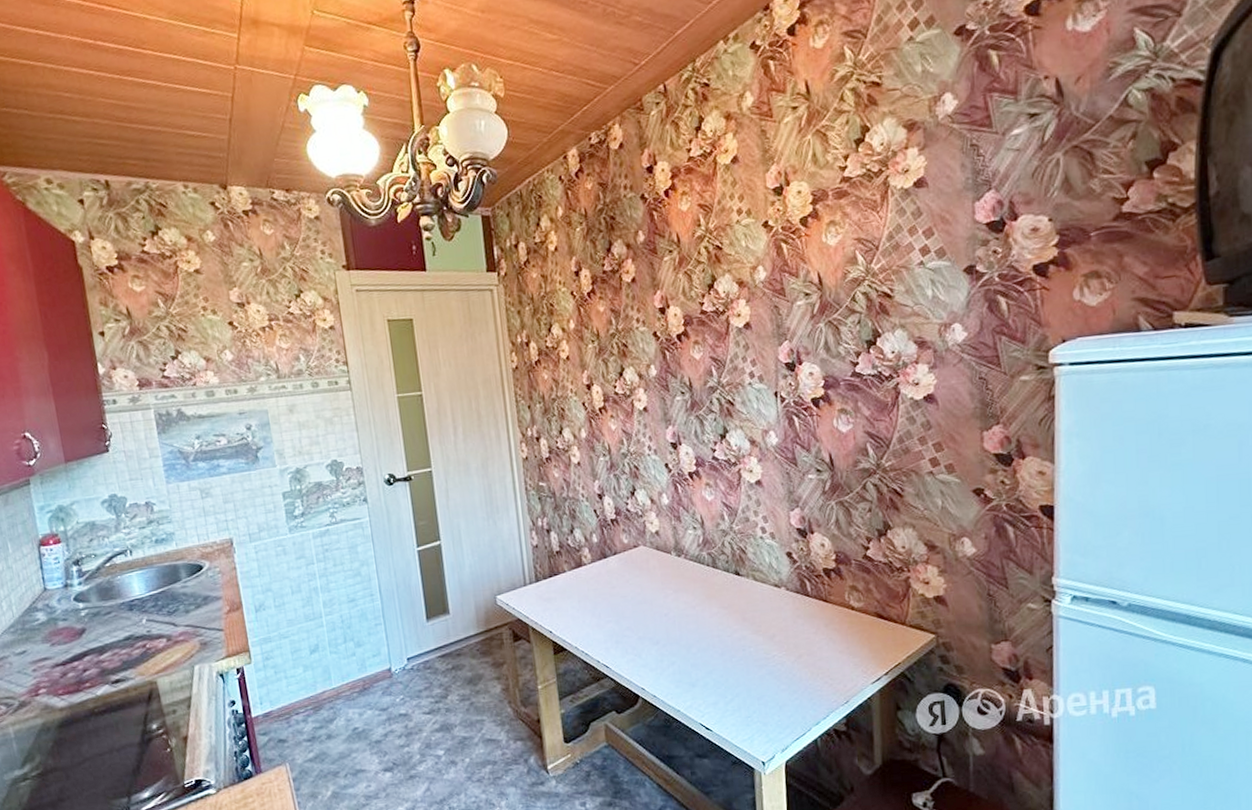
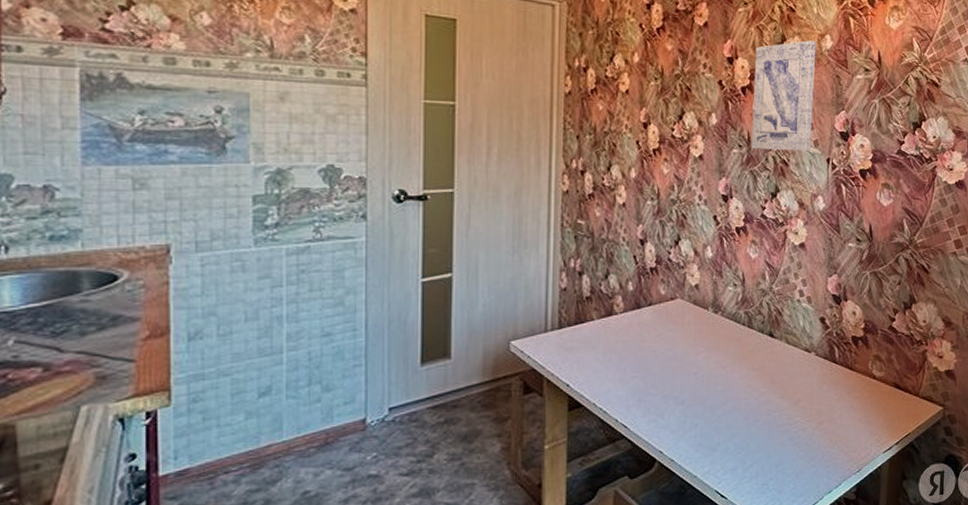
wall art: none [686,275,756,394] -> present [751,40,817,152]

